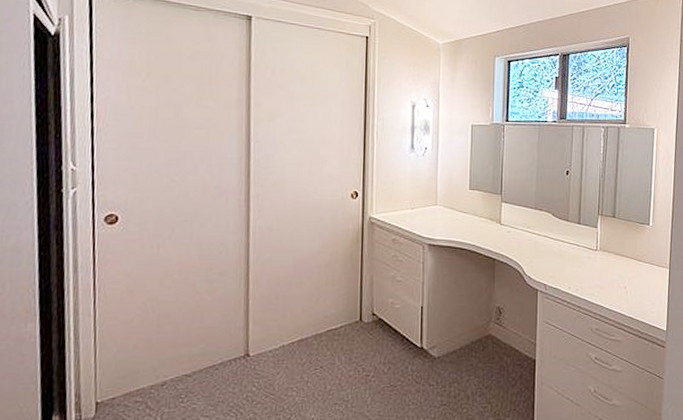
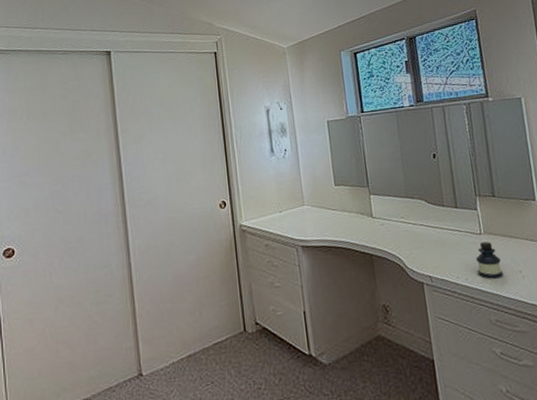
ink bottle: none [588,258,610,291] -> present [475,241,503,278]

